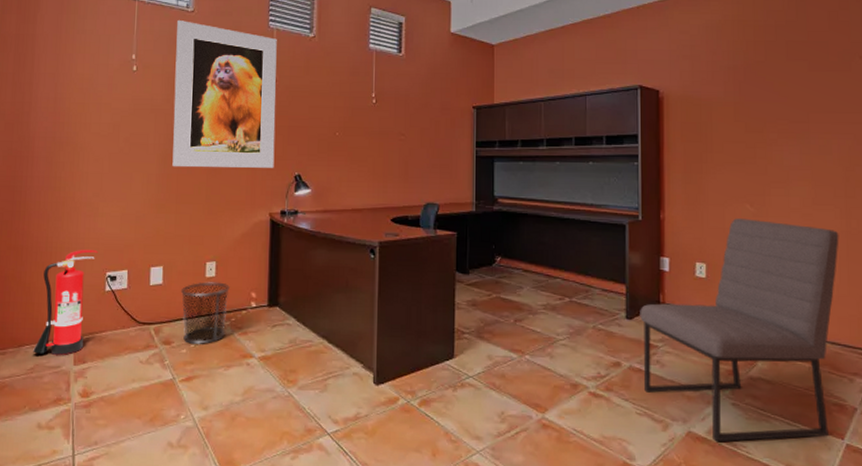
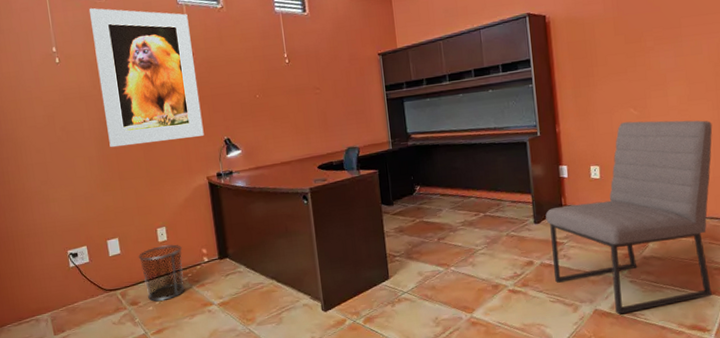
fire extinguisher: present [33,249,98,356] -> none [10,232,59,331]

